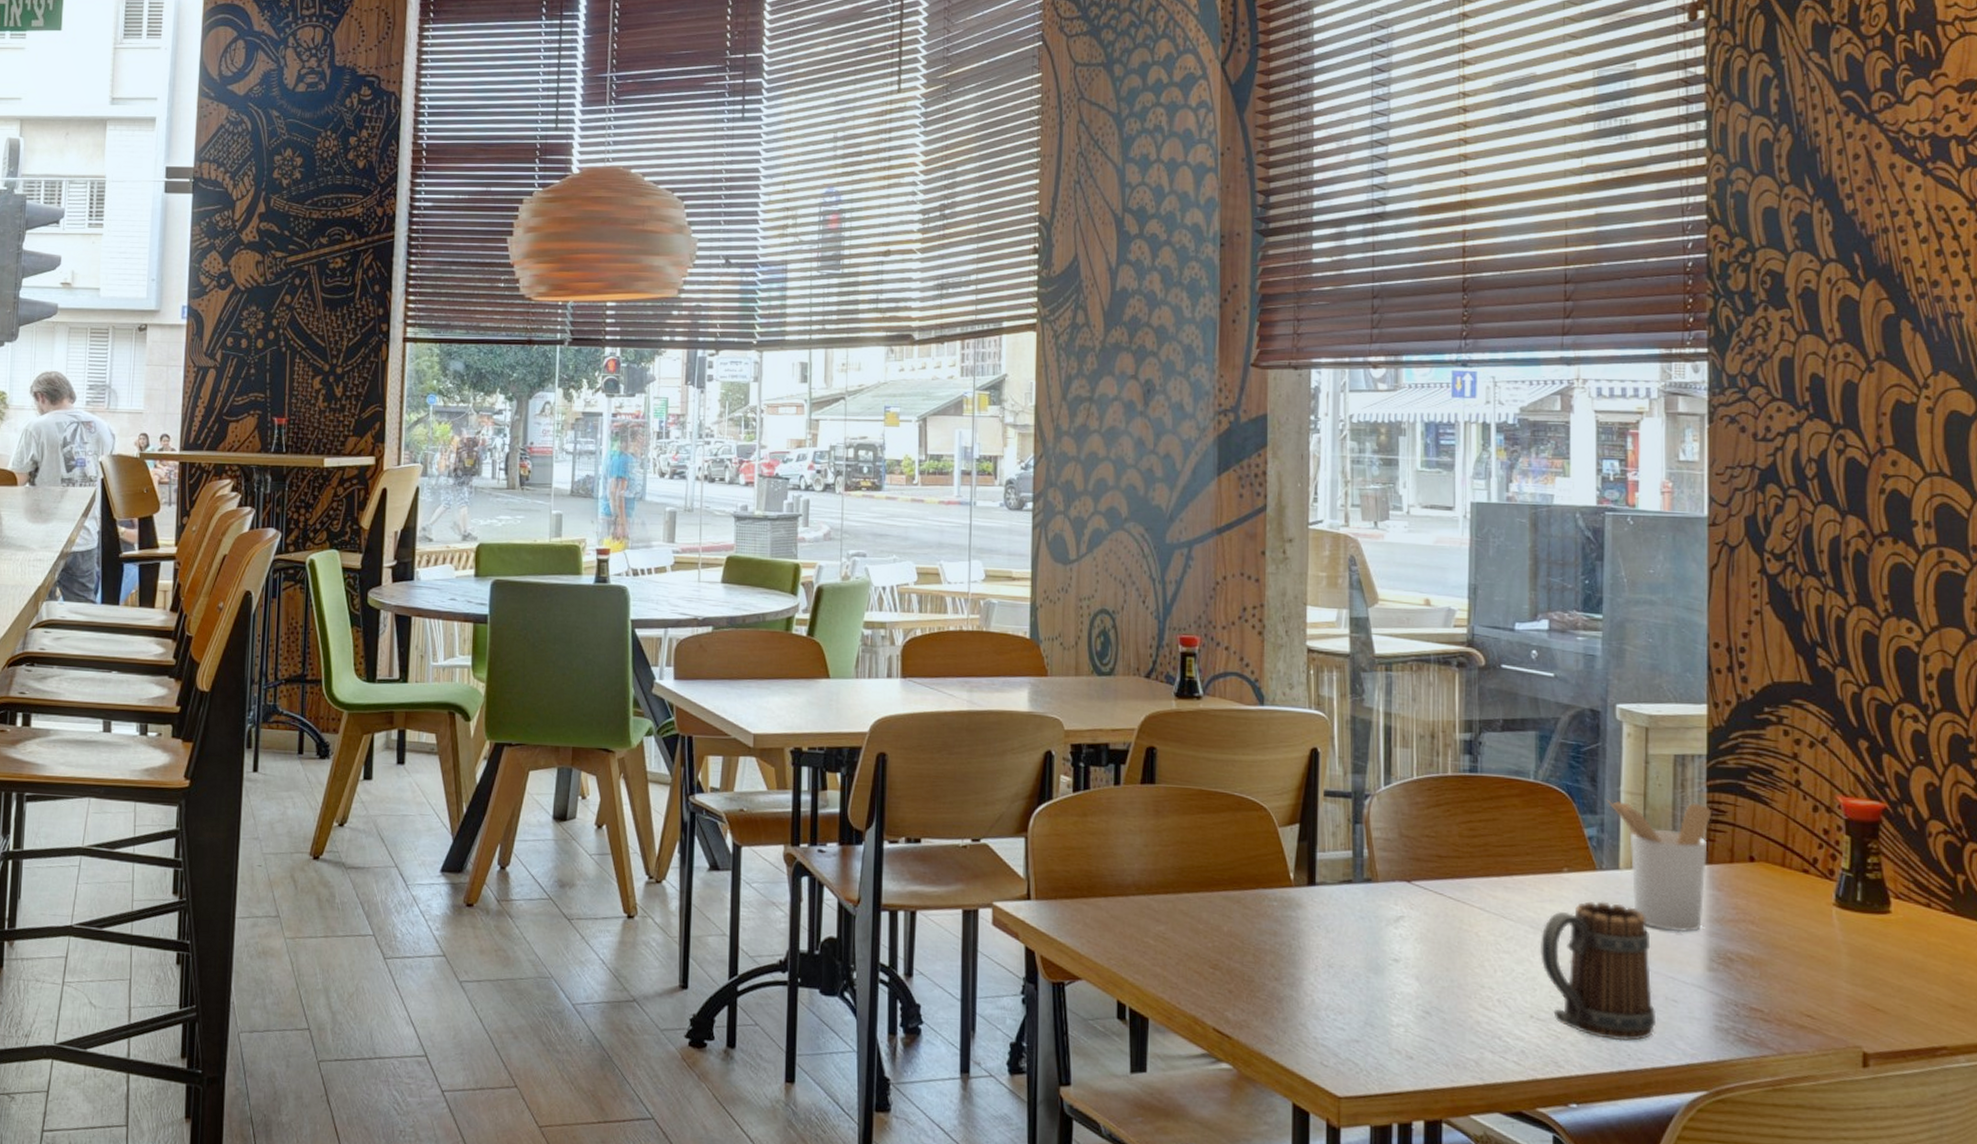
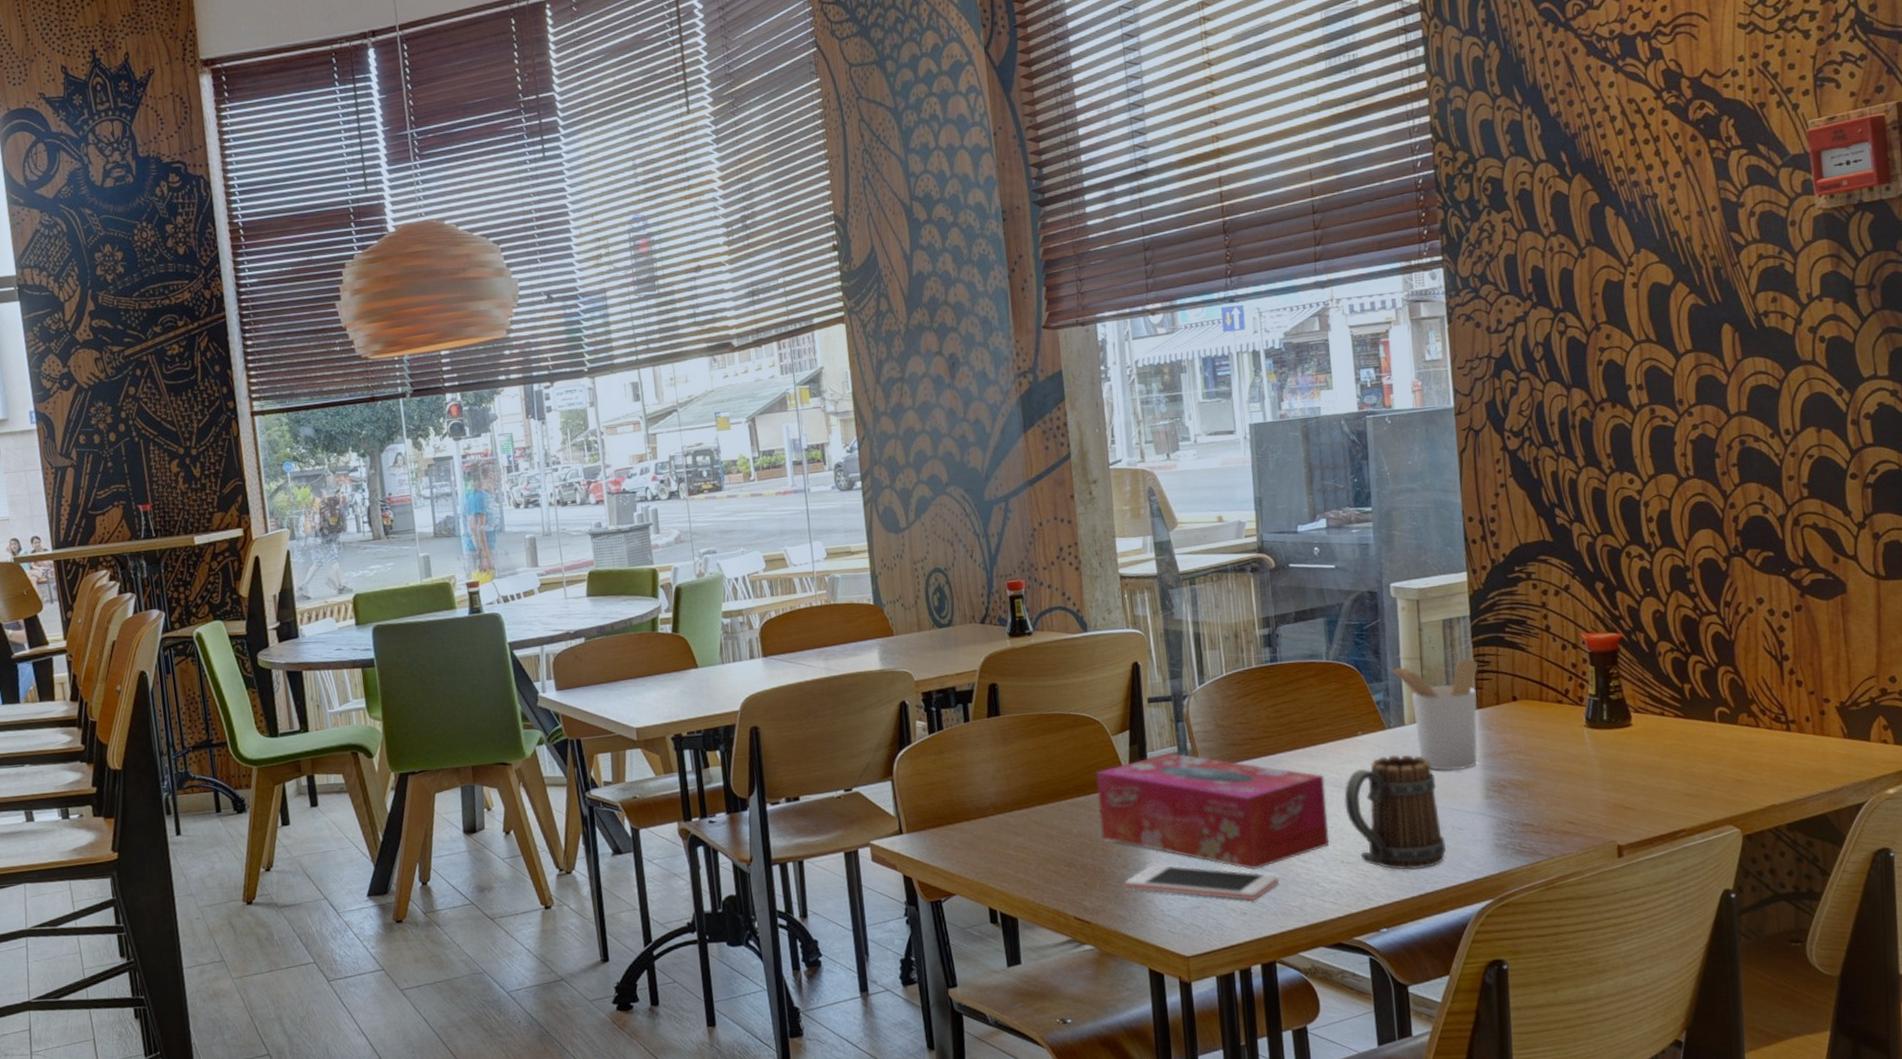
tissue box: none [1255,857,1519,1009] -> present [1096,753,1330,870]
cell phone: none [1275,983,1455,1044] -> present [1124,864,1280,901]

